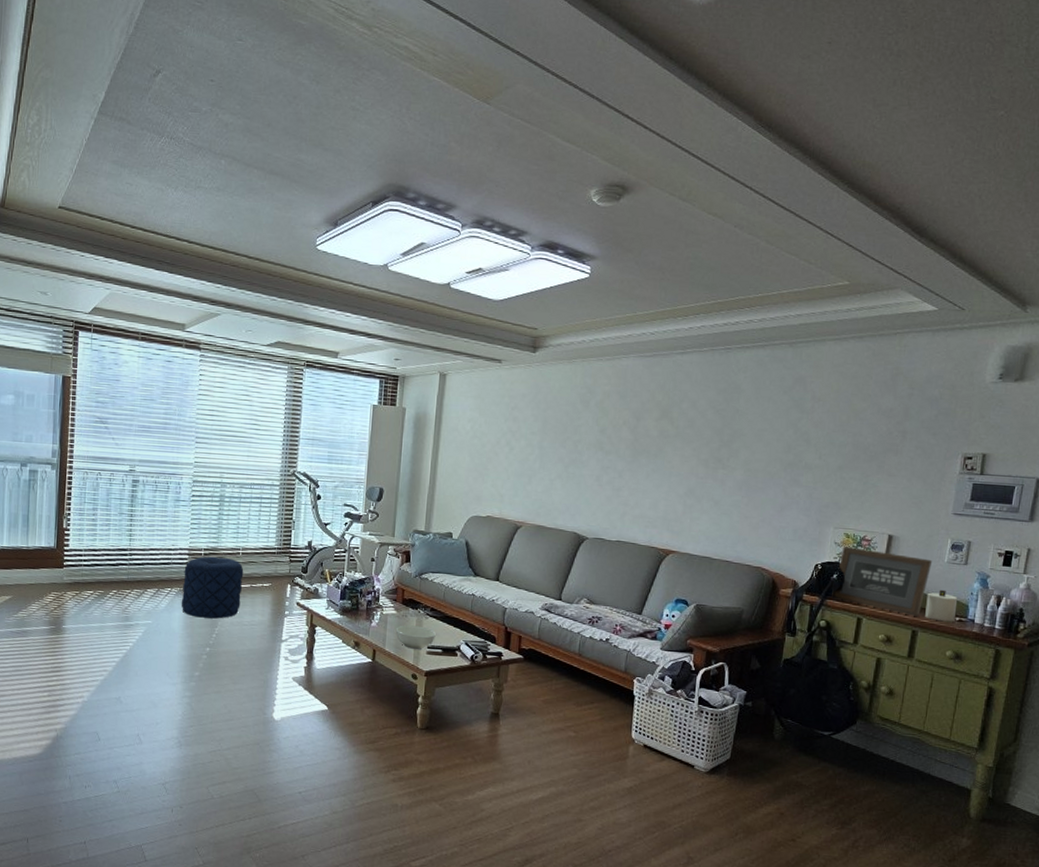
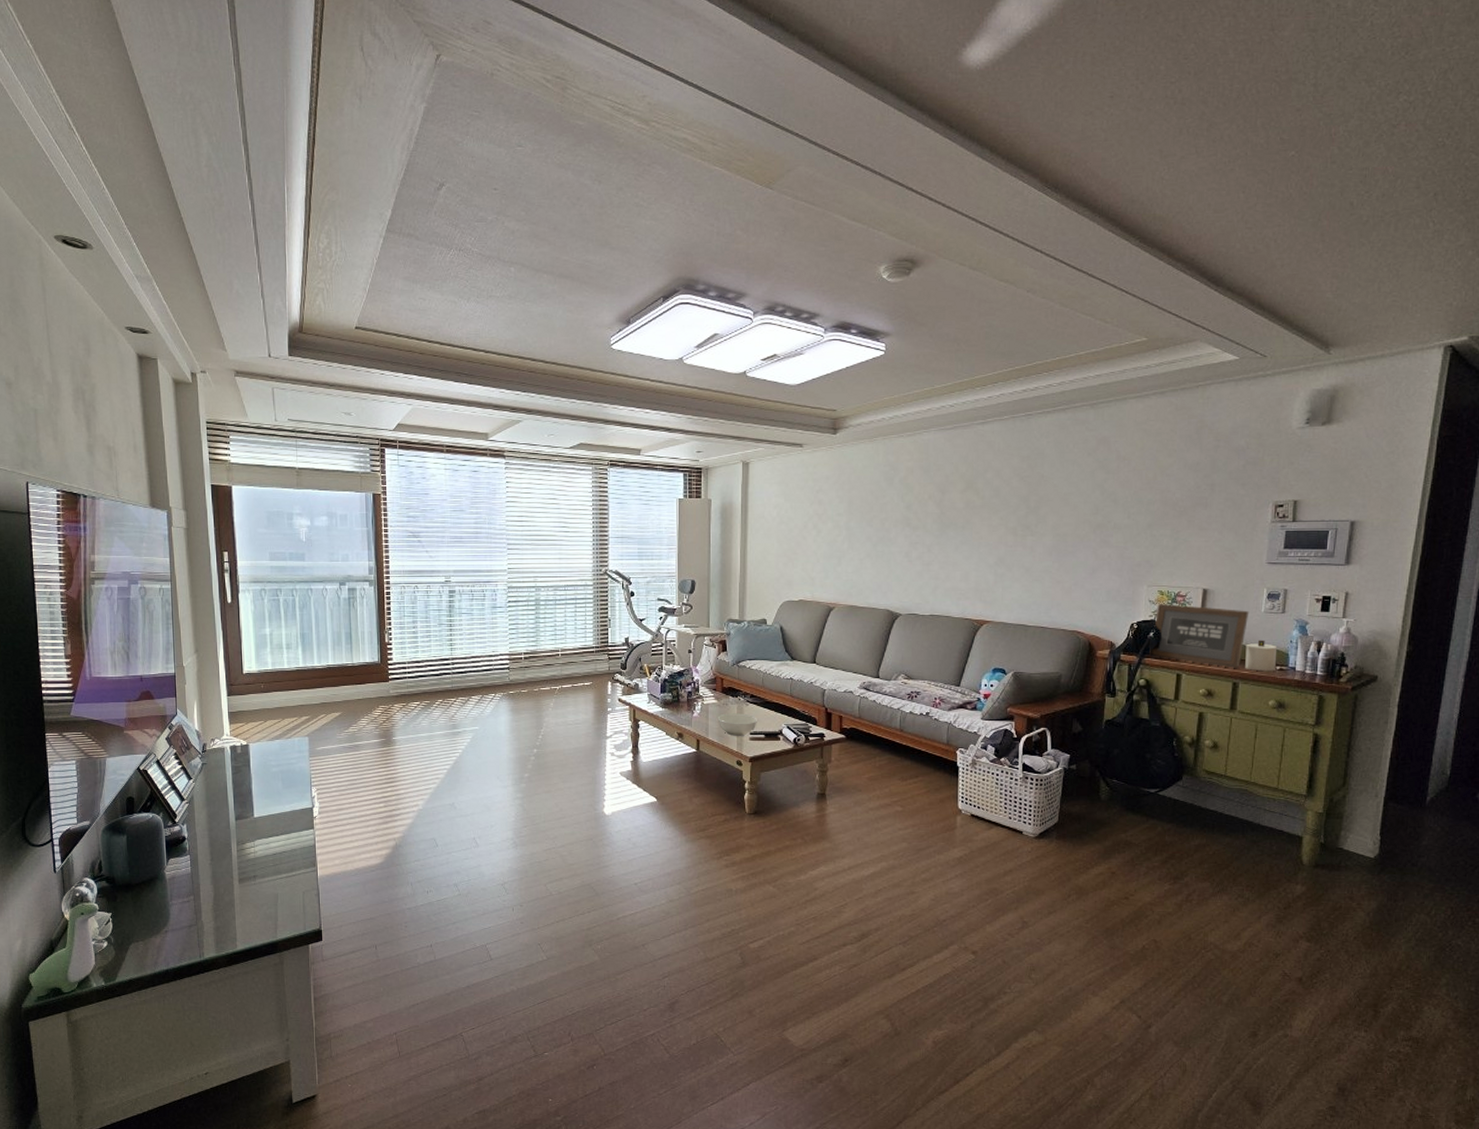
pouf: present [181,556,244,619] -> none [505,659,564,720]

